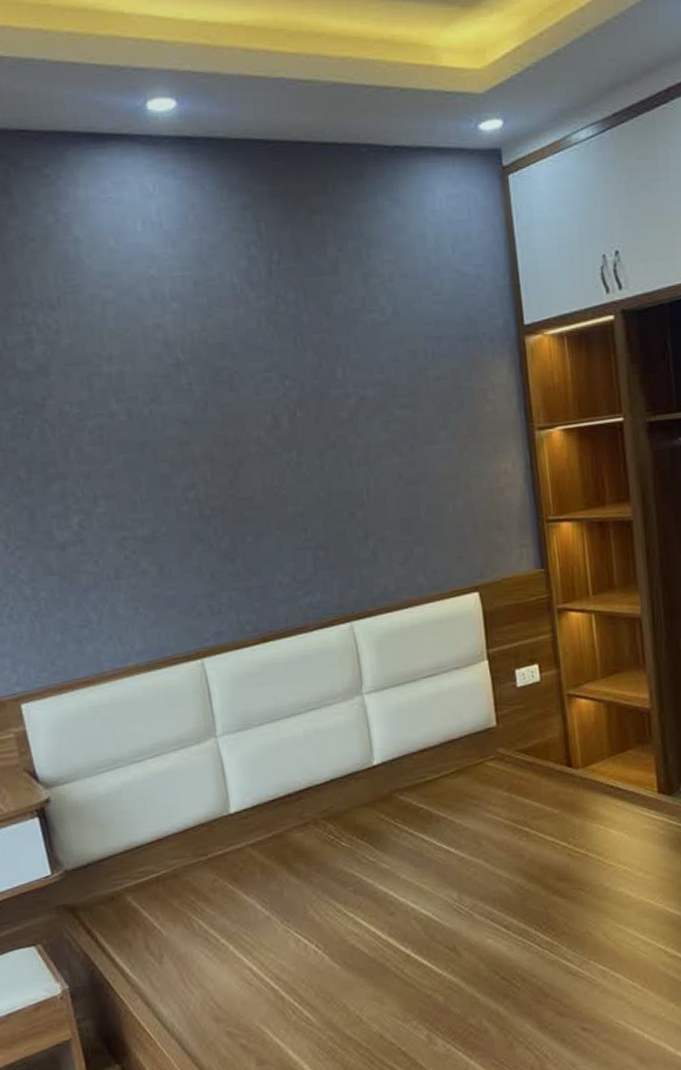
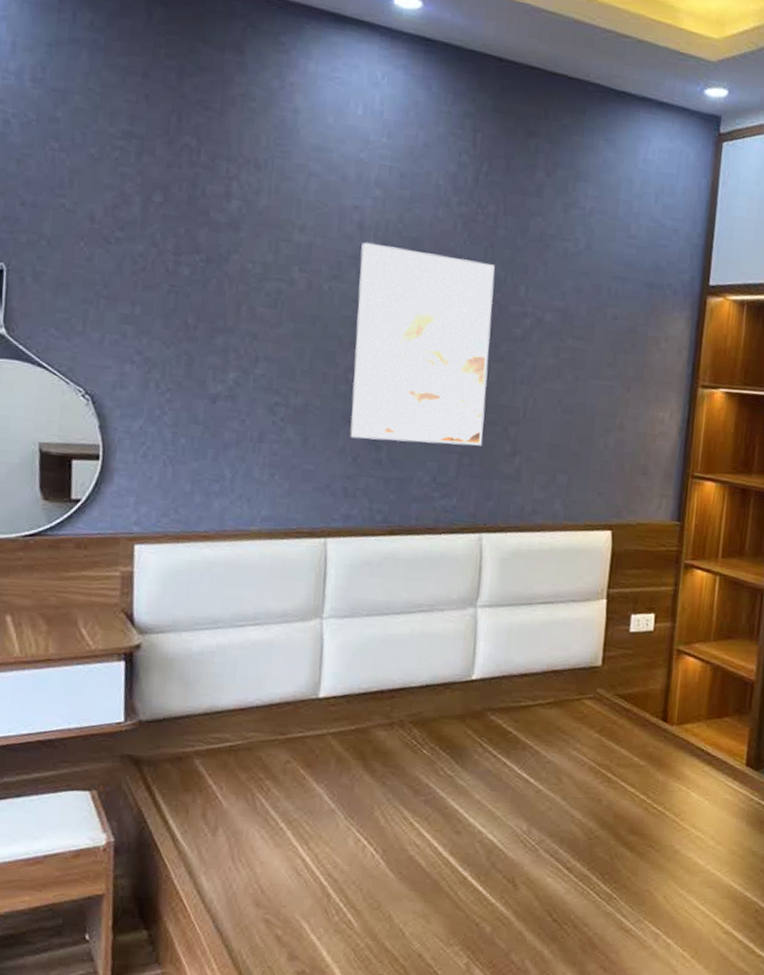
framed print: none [171,352,334,556] -> present [349,242,495,446]

